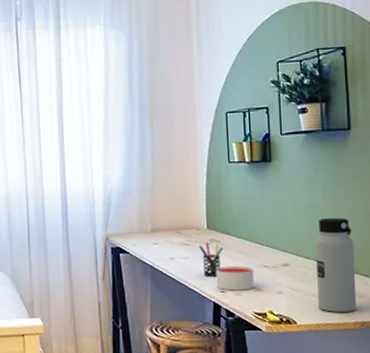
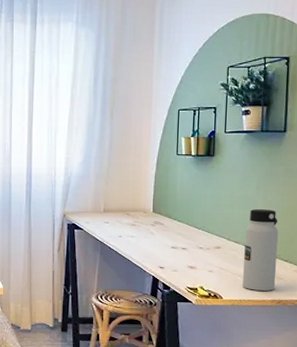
pen holder: present [198,243,223,277] -> none [144,224,166,254]
candle: present [215,266,254,291] -> none [156,246,190,268]

